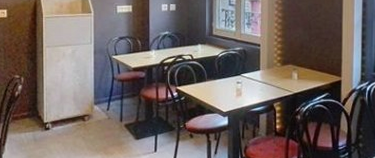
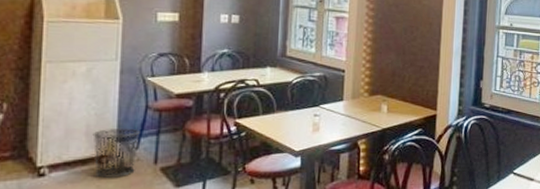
waste bin: none [78,94,109,132] -> present [92,128,140,178]

